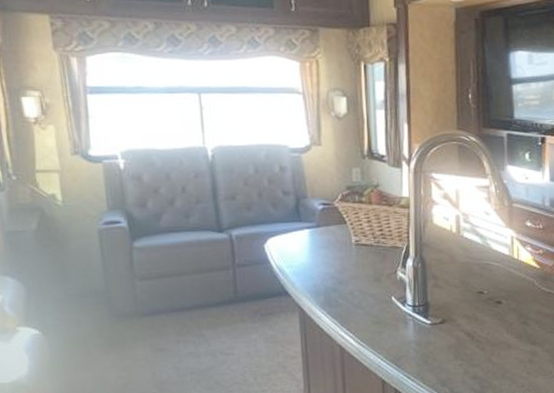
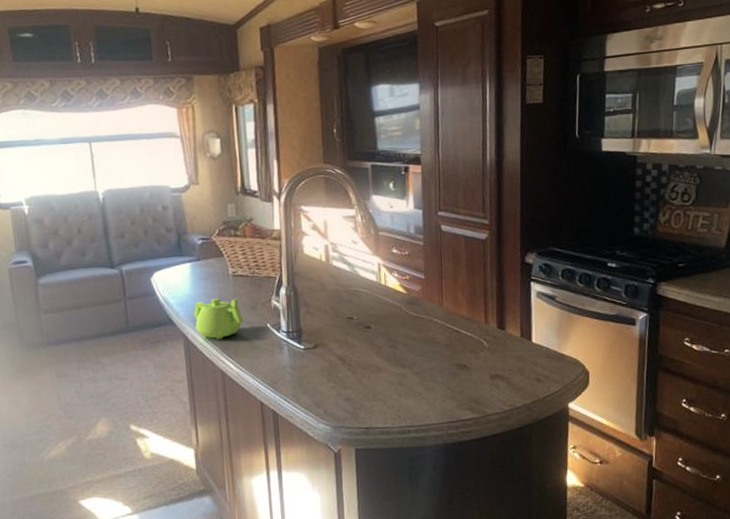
teapot: none [311,268,367,312] -> present [193,298,244,339]

